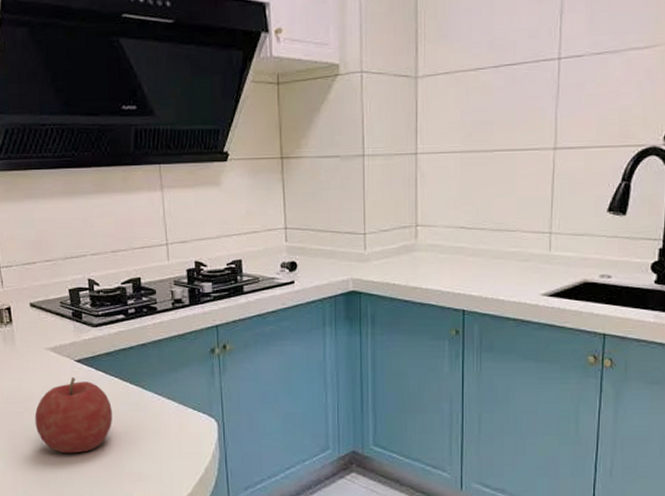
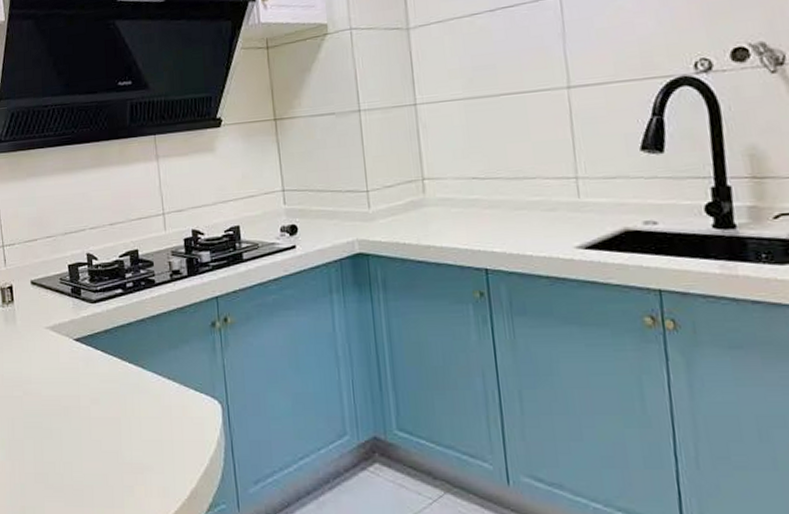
fruit: present [34,376,113,454] -> none [33,357,112,442]

